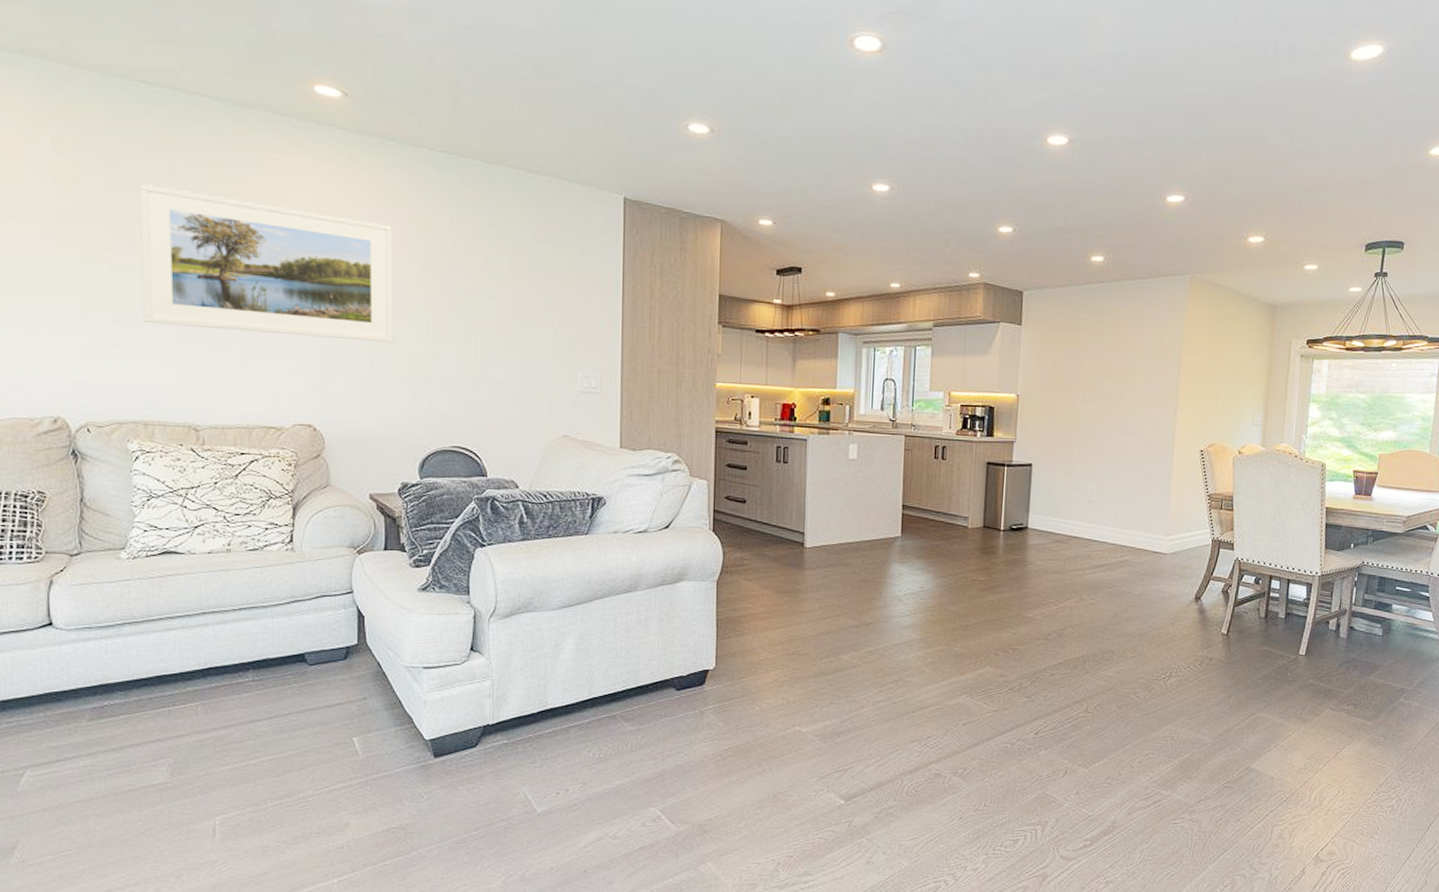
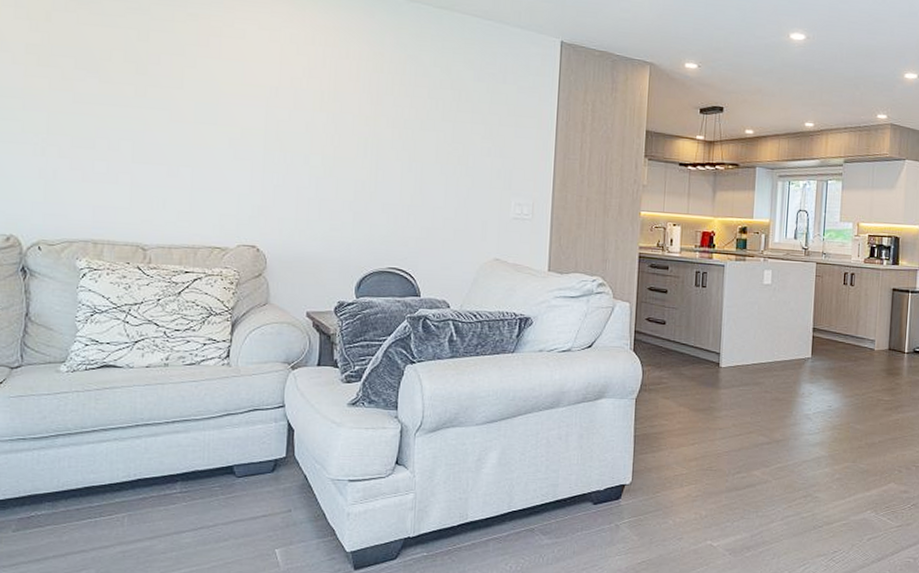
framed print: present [139,184,393,343] -> none [101,20,344,170]

